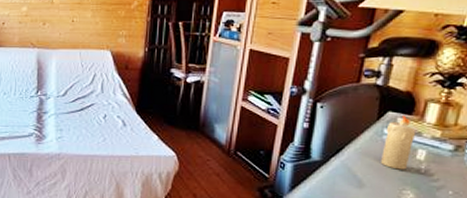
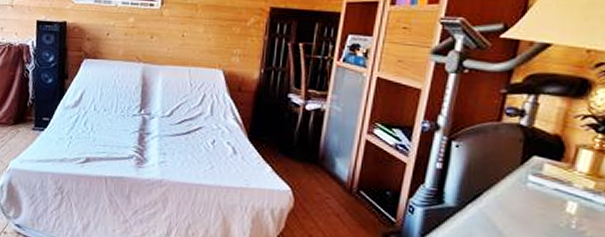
candle: present [381,115,416,170] -> none [525,161,566,224]

